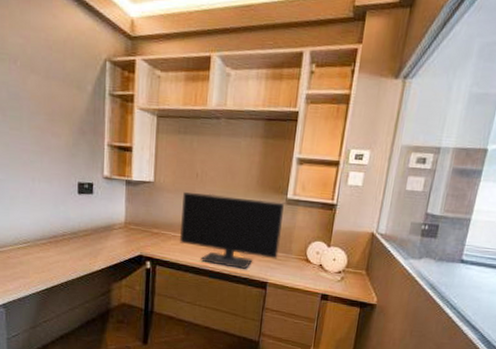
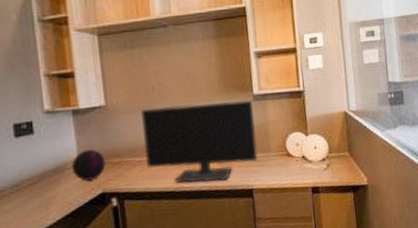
decorative orb: none [118,216,147,243] -> present [71,149,106,181]

